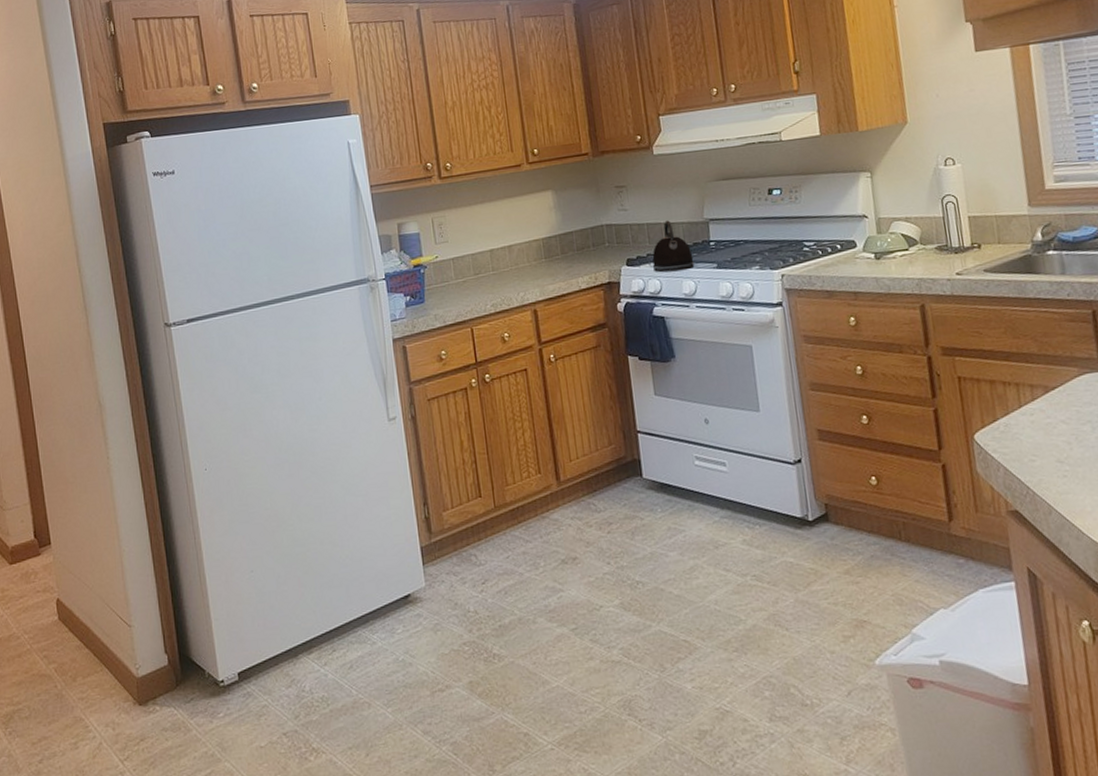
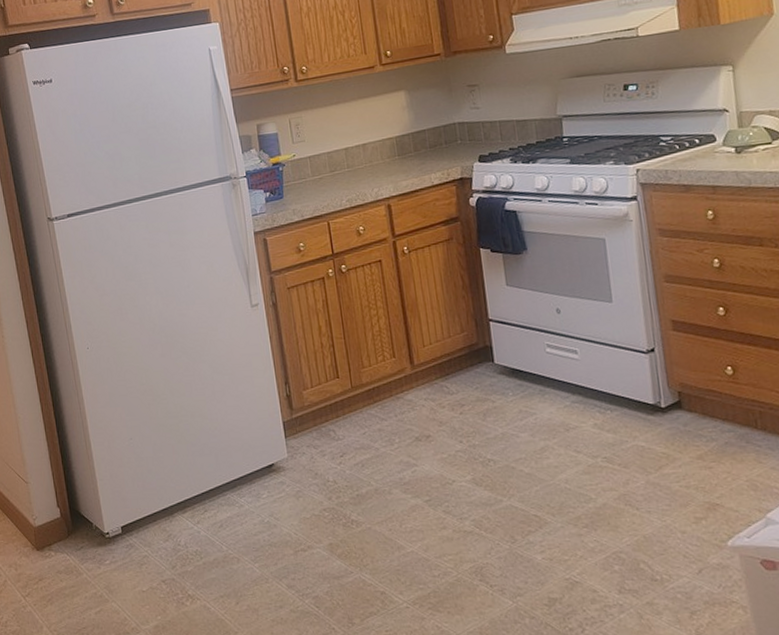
kettle: present [652,220,695,273] -> none [504,117,547,169]

